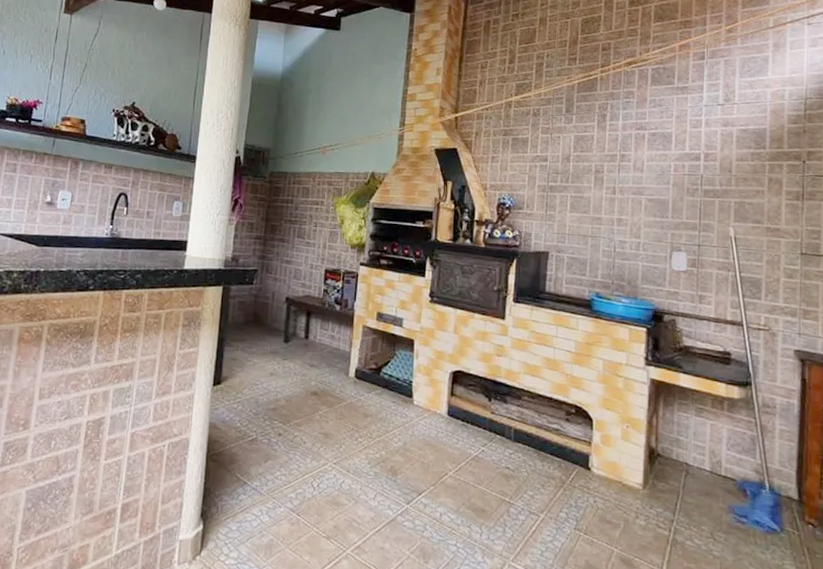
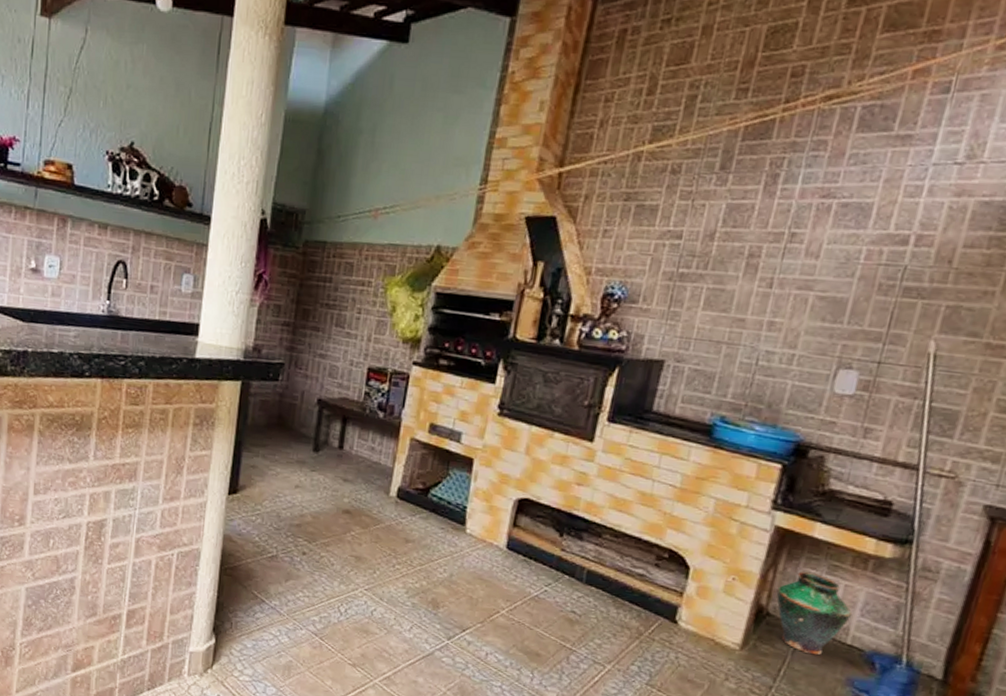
vase: none [661,415,720,488] -> present [776,571,852,656]

